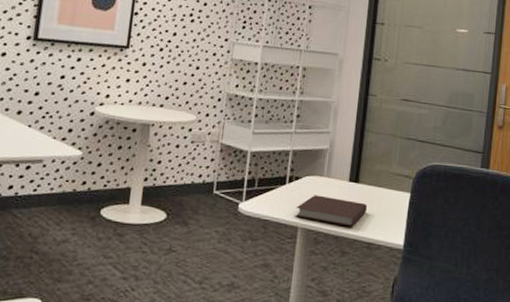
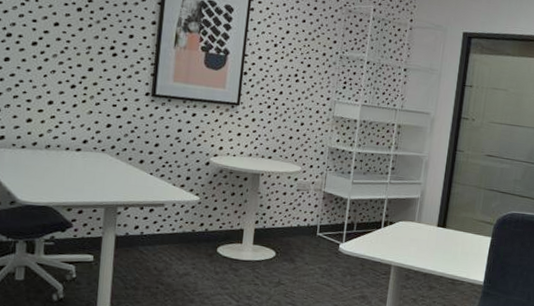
notebook: present [295,195,367,227] -> none [389,238,453,266]

